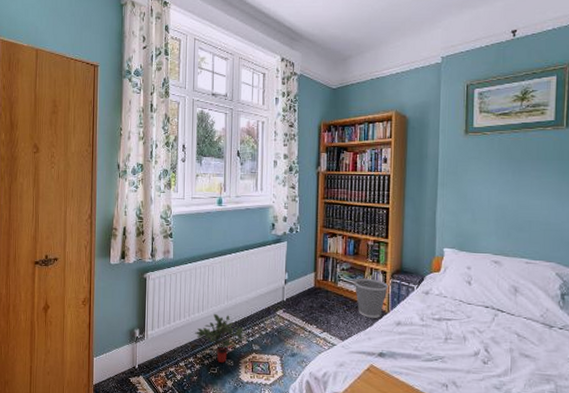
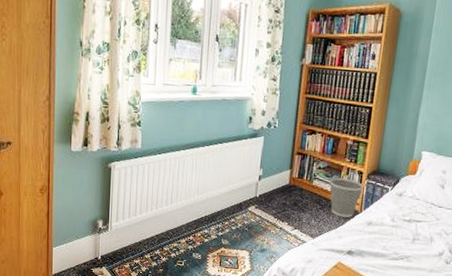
potted plant: present [195,313,248,363] -> none [162,207,218,256]

